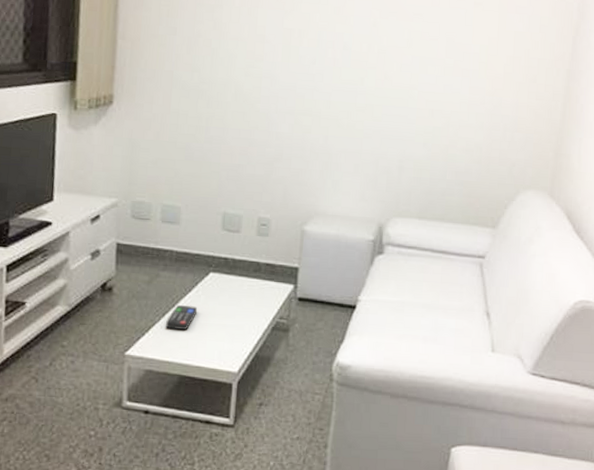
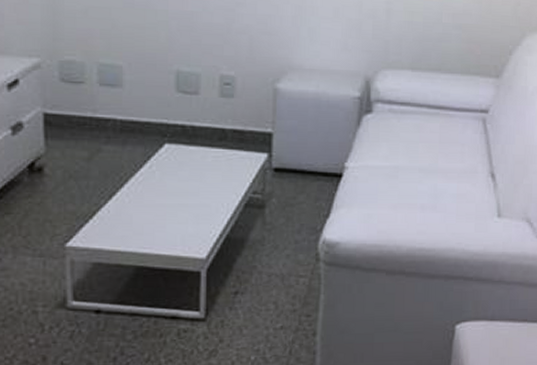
remote control: present [166,305,198,330] -> none [114,185,153,213]

